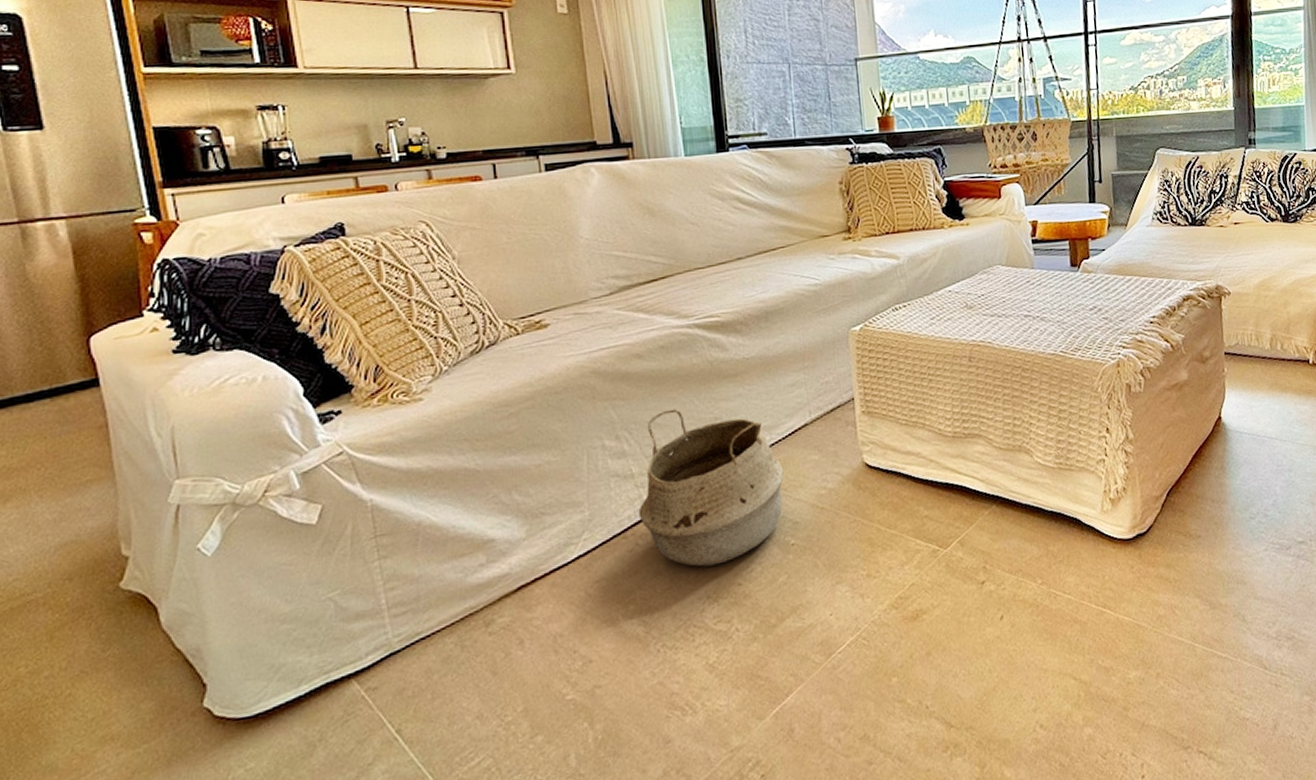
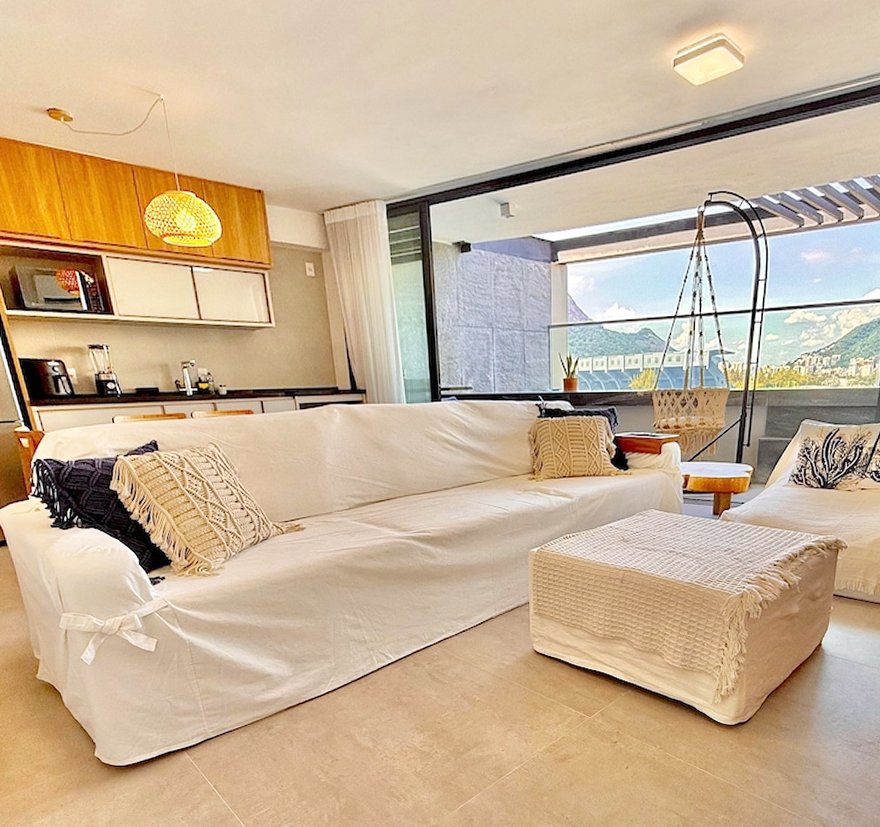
woven basket: present [638,408,784,567] -> none [369,597,474,709]

